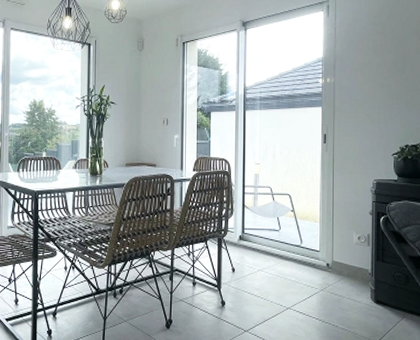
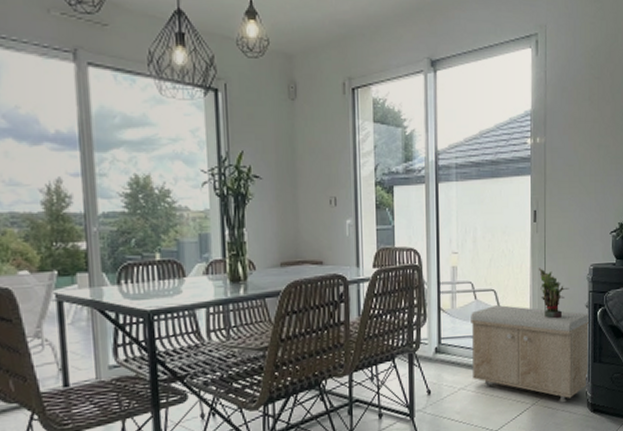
storage bench: none [269,207,375,292] -> present [471,305,591,403]
potted plant: none [328,180,355,222] -> present [539,268,569,319]

